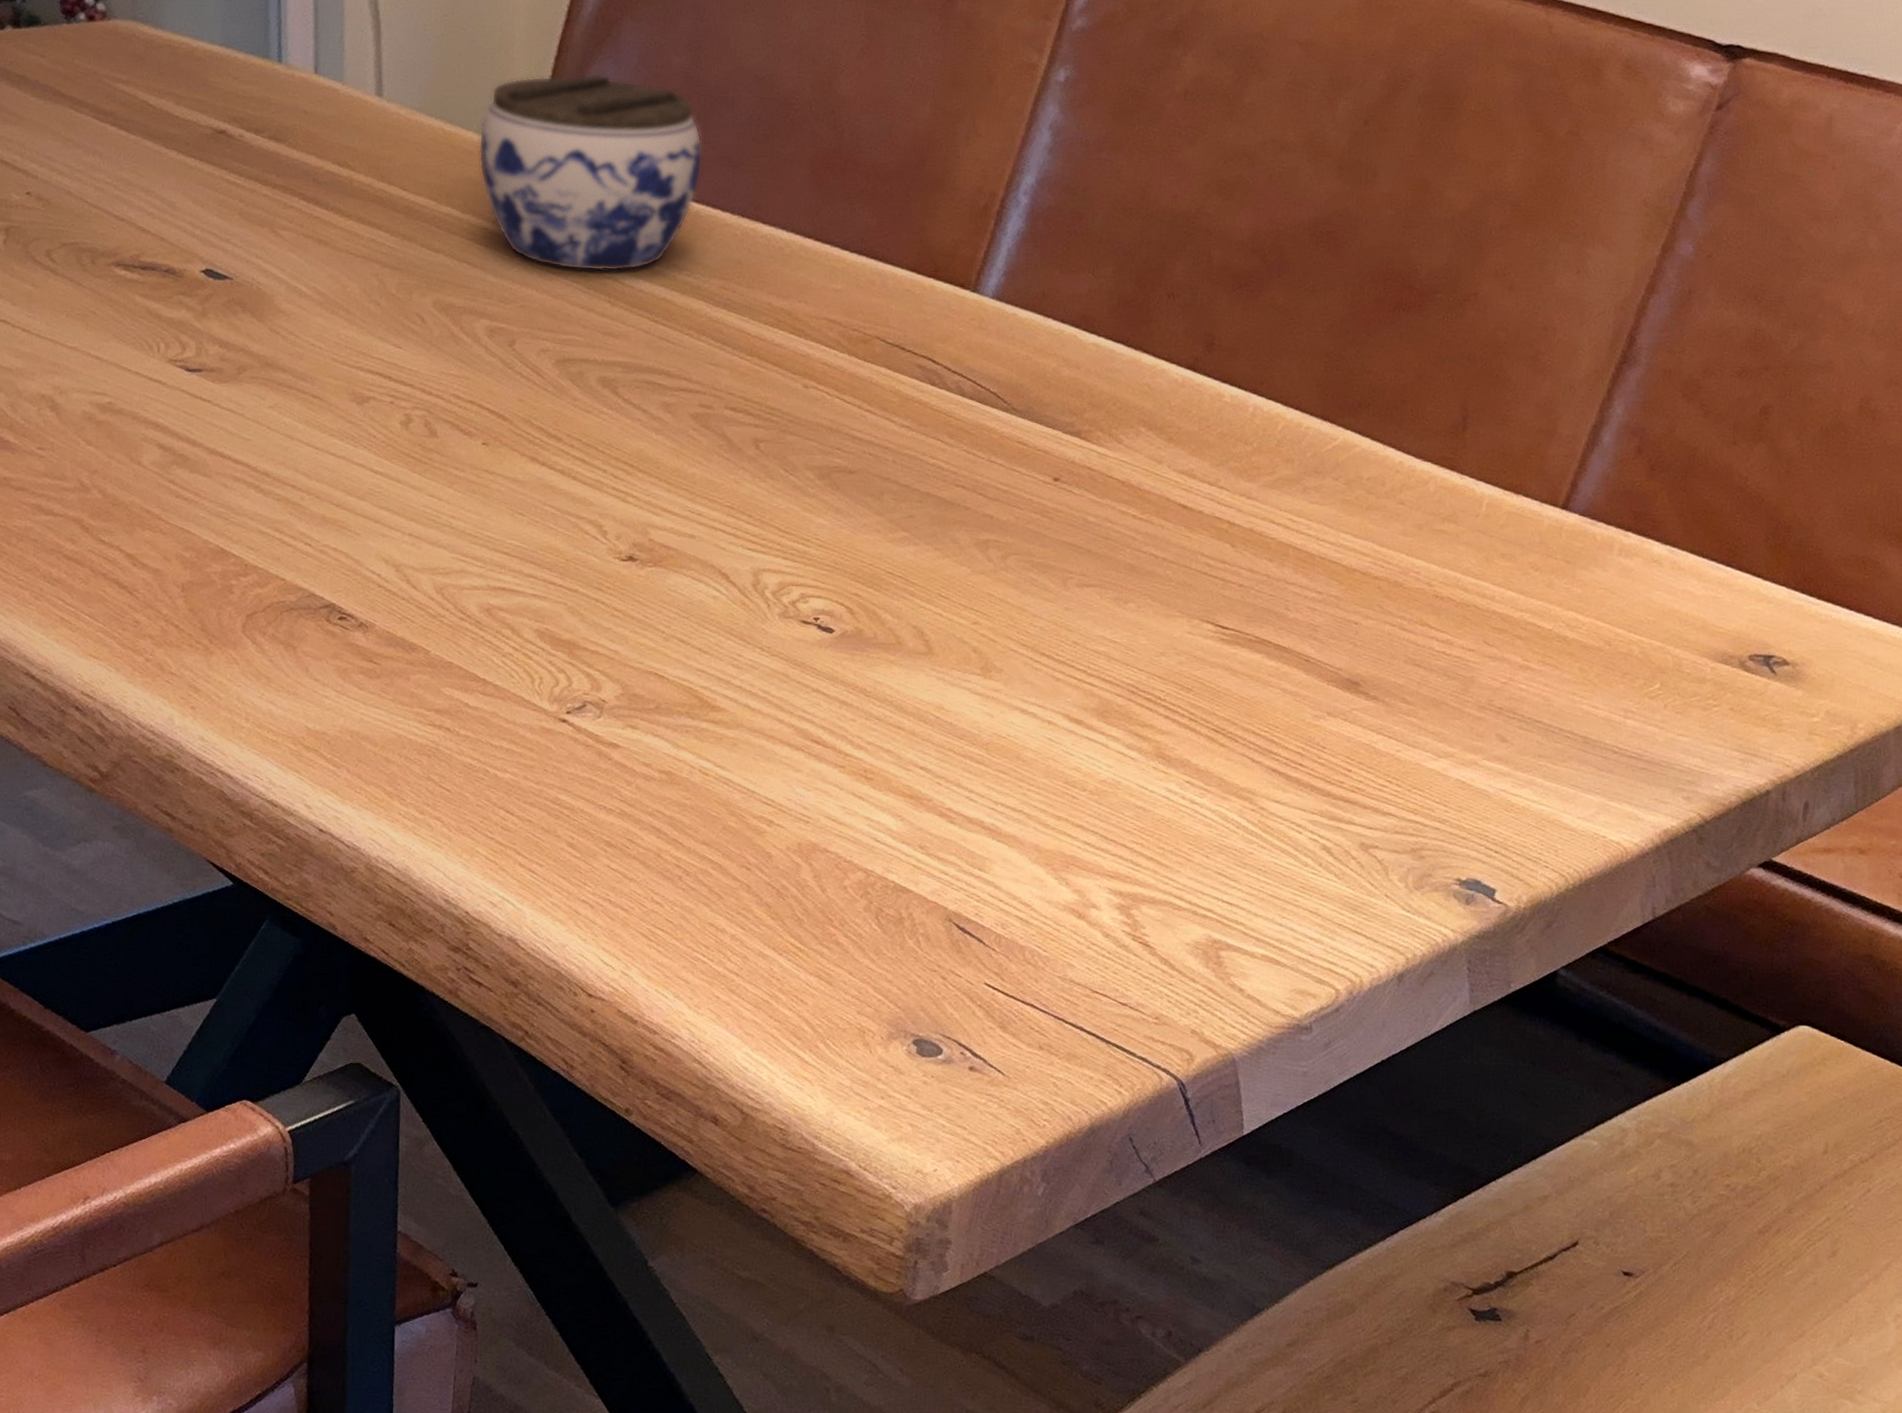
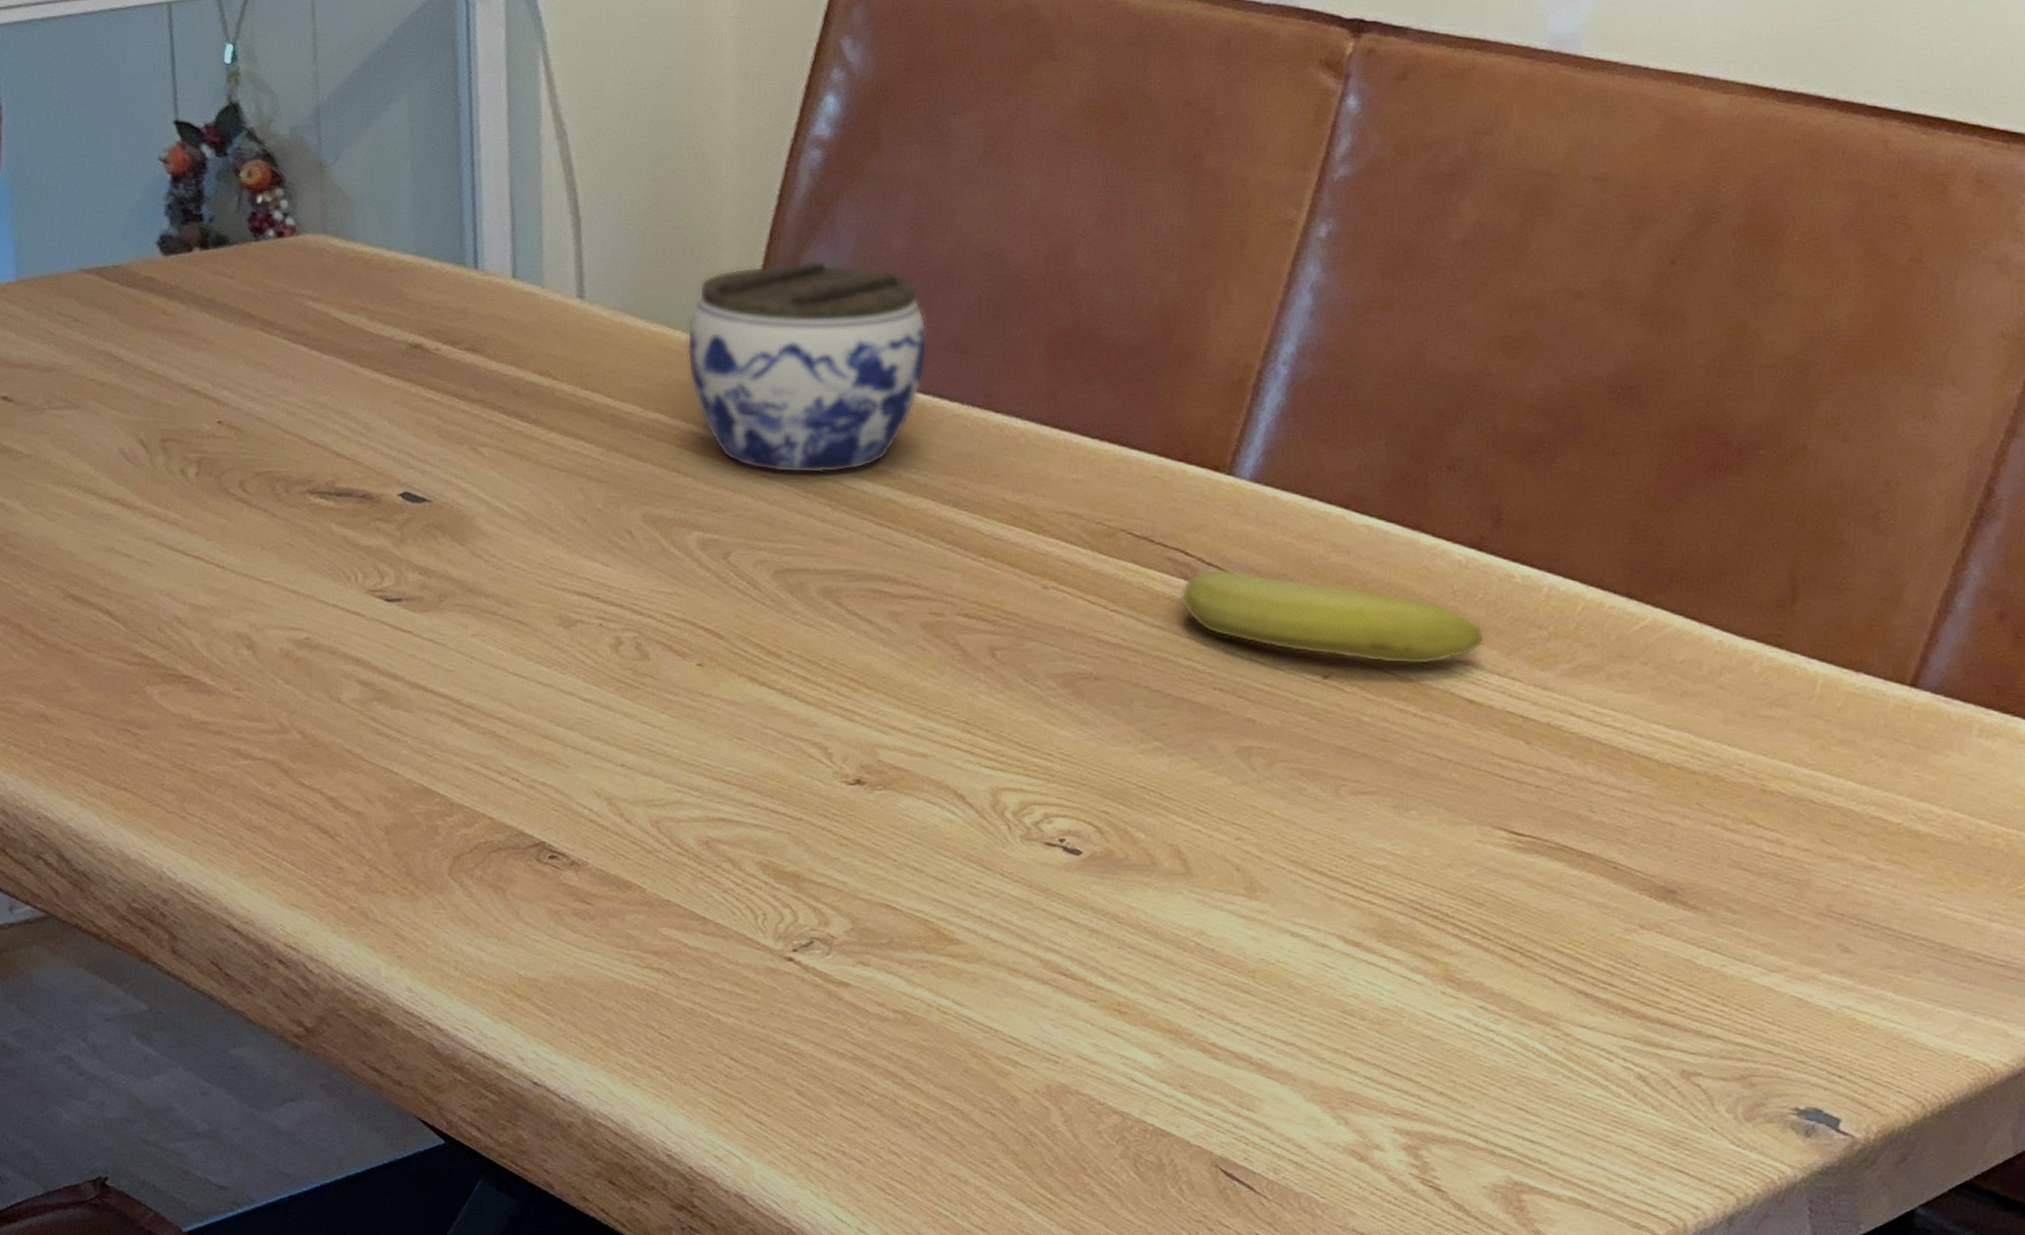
fruit: none [928,376,1198,472] -> present [1181,568,1485,665]

